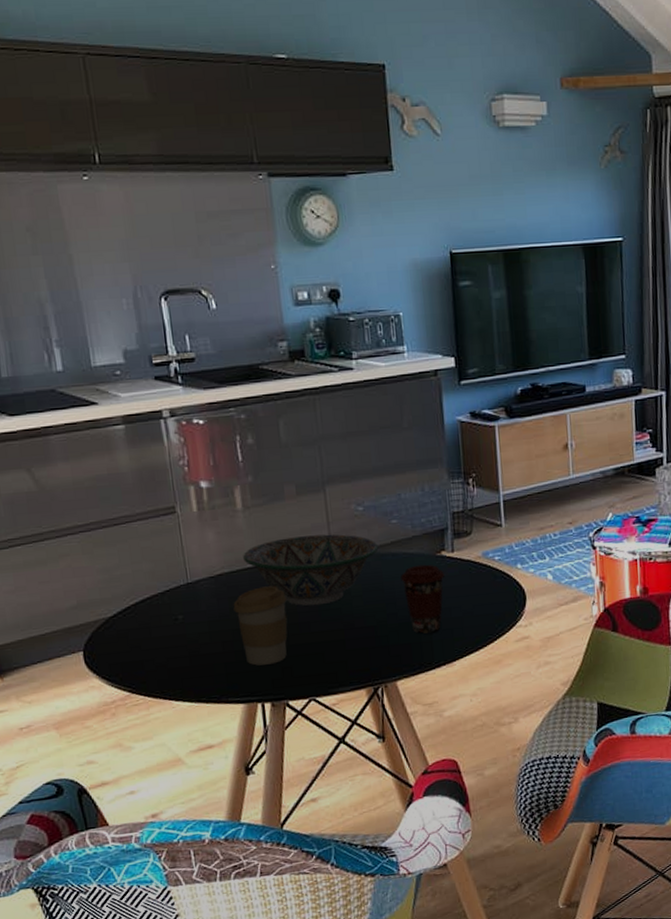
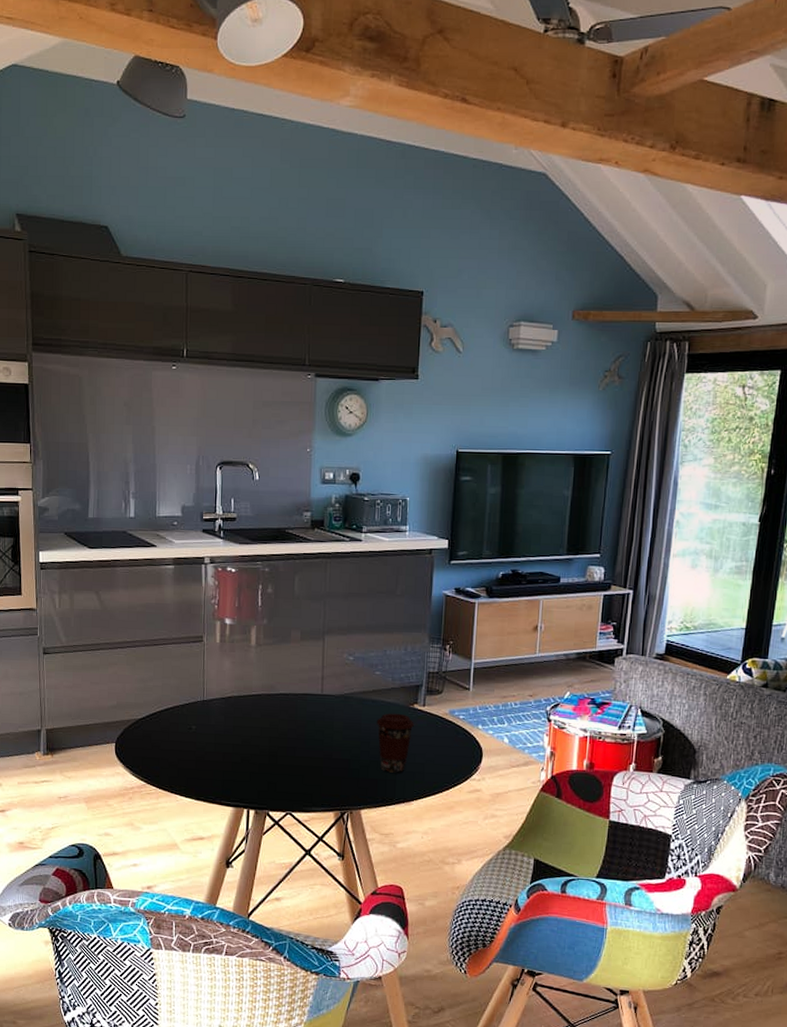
coffee cup: present [233,586,288,666] -> none [236,712,280,778]
decorative bowl: present [243,534,379,606] -> none [250,674,362,735]

